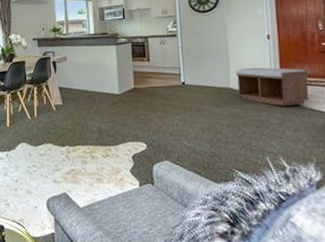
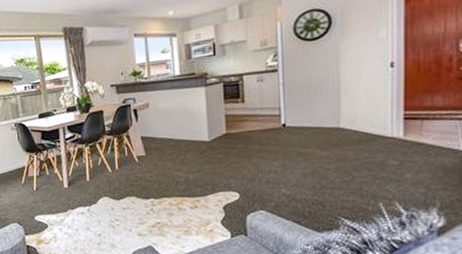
bench: present [236,67,311,106] -> none [348,100,441,145]

